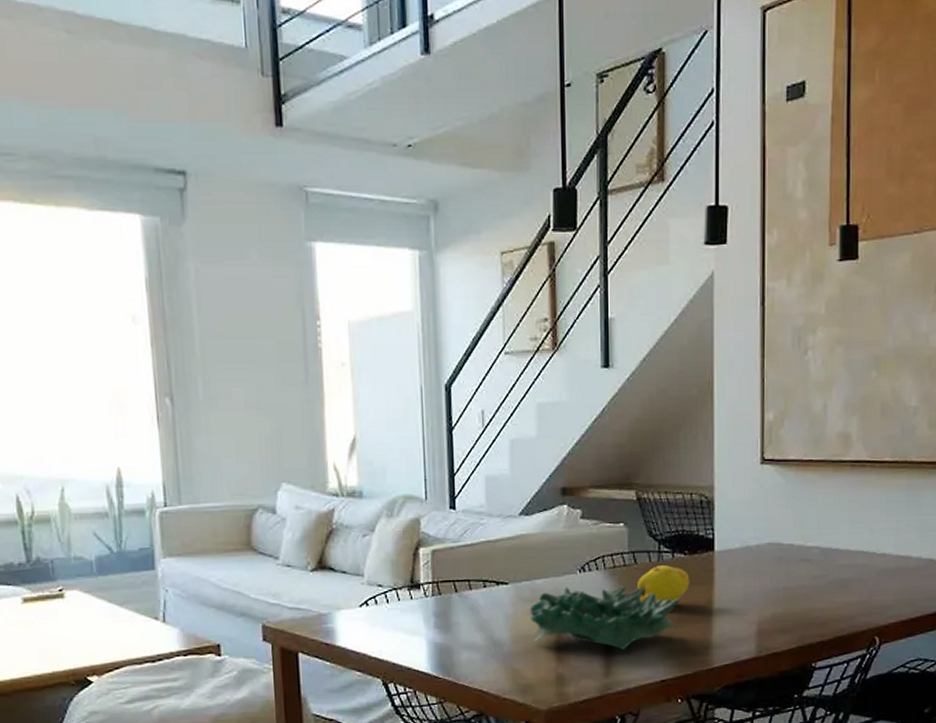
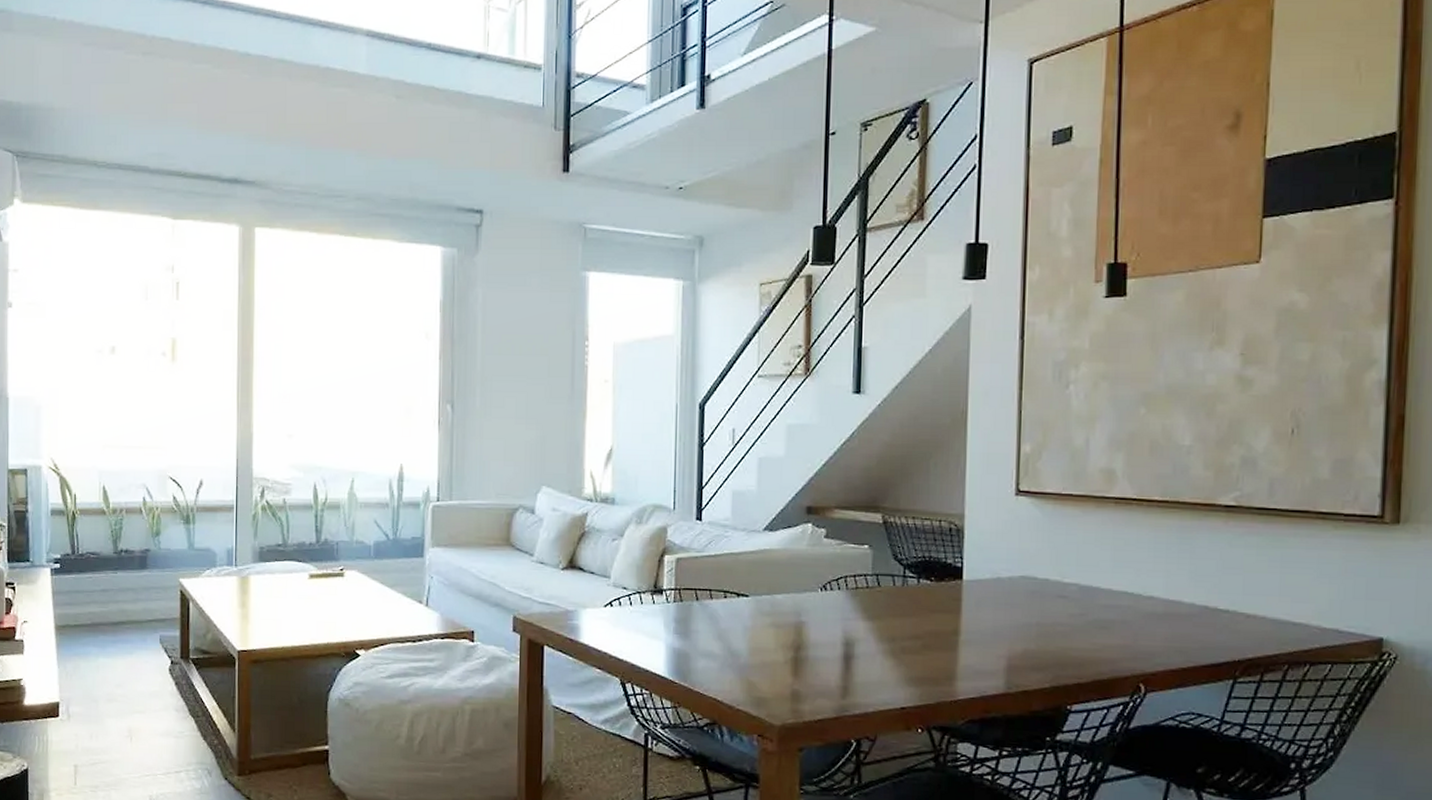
decorative bowl: present [529,586,679,651] -> none [768,604,923,673]
fruit: present [636,565,690,603] -> none [879,590,935,629]

